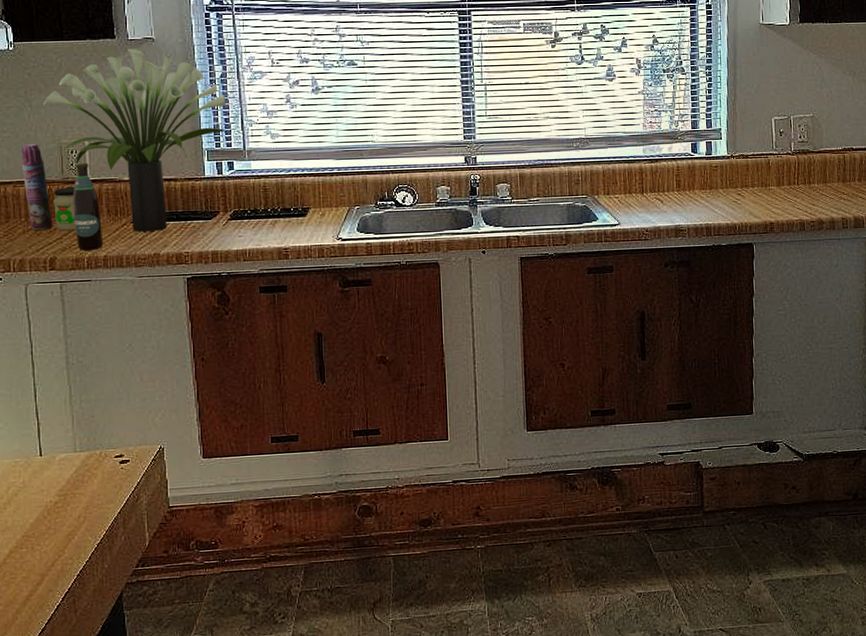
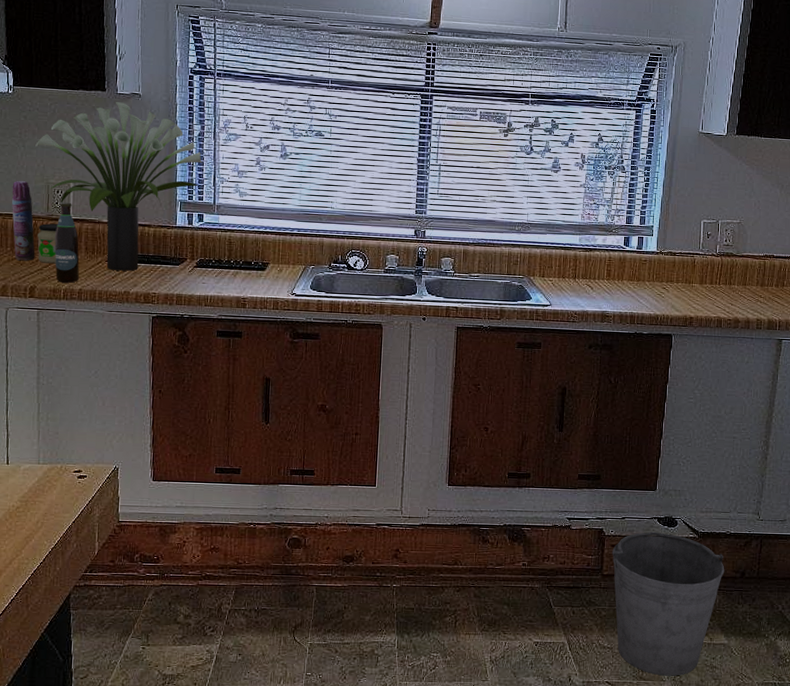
bucket: none [712,458,836,617] -> present [612,531,725,676]

